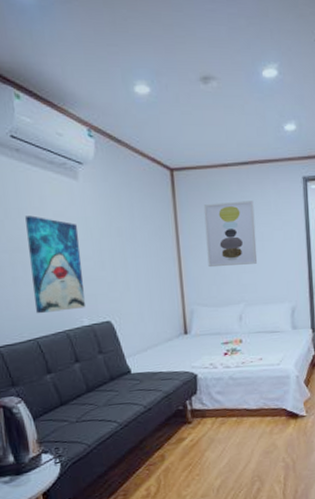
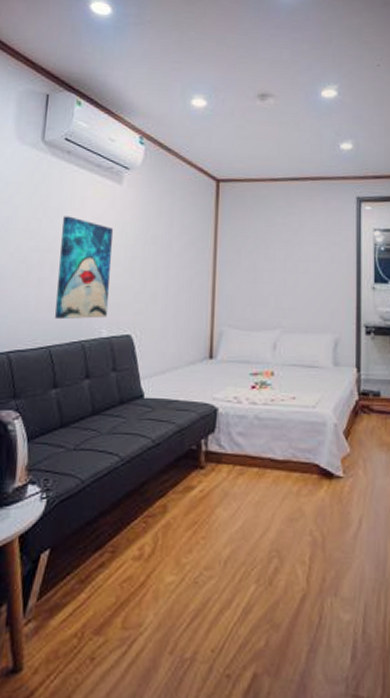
wall art: present [203,200,258,268] -> none [245,217,301,286]

